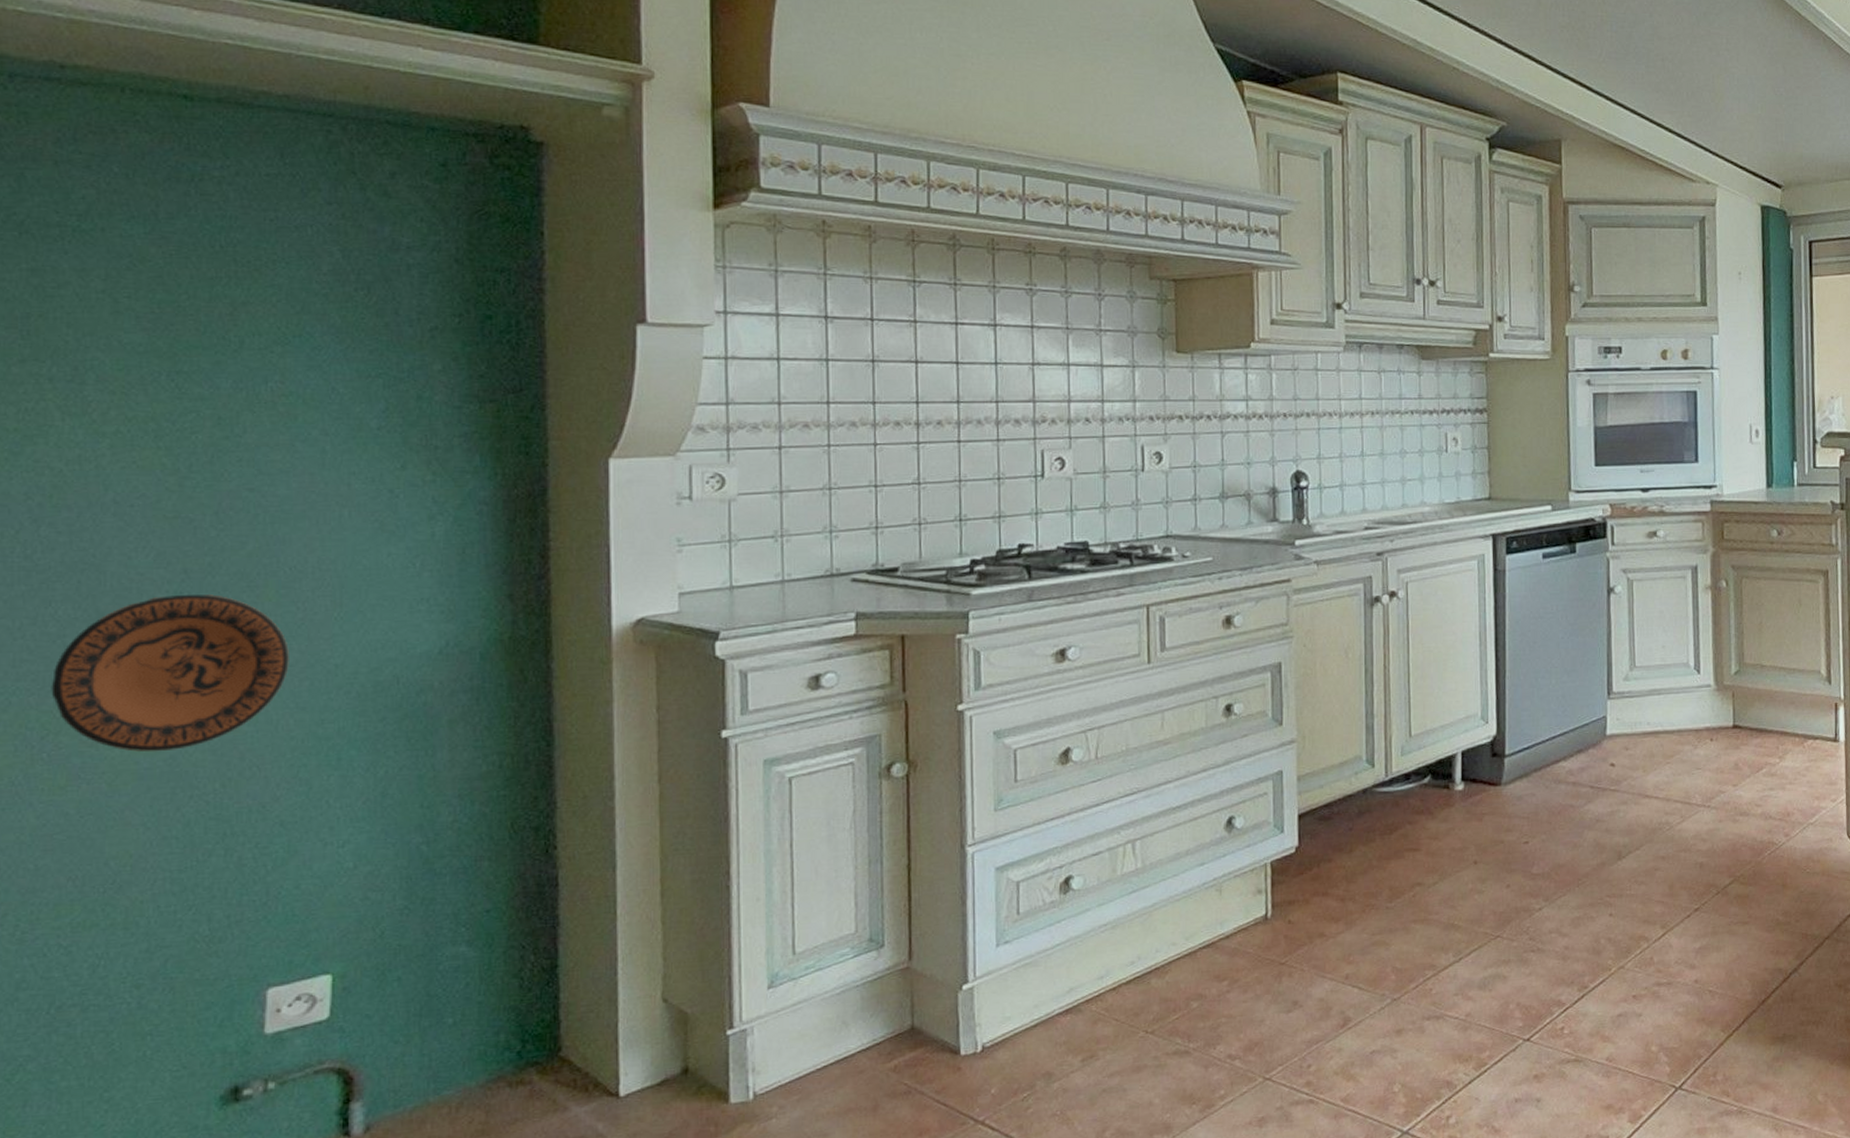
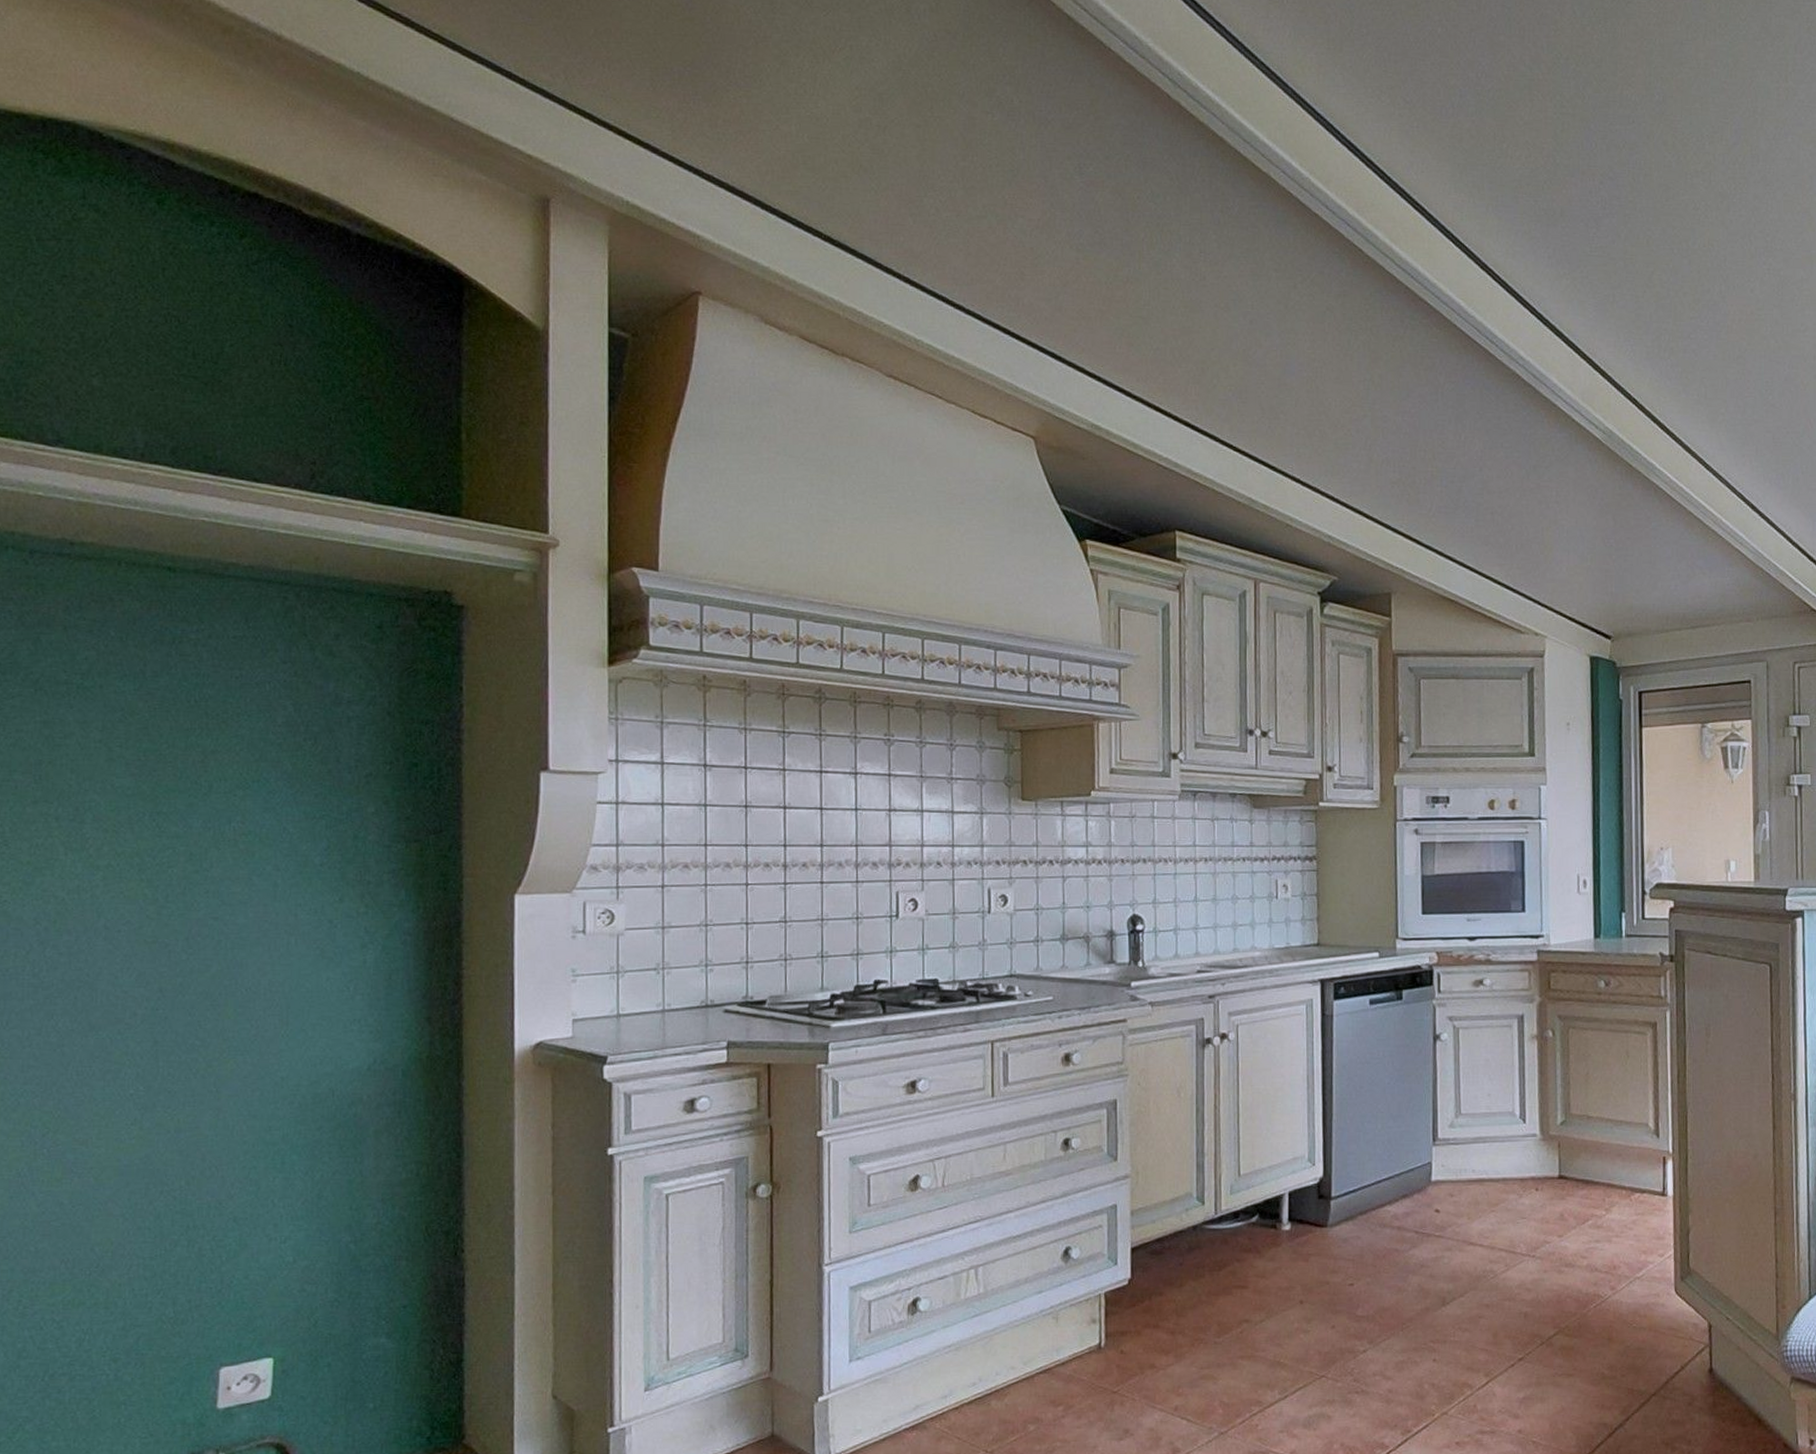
decorative plate: present [51,594,291,752] -> none [51,1010,245,1151]

